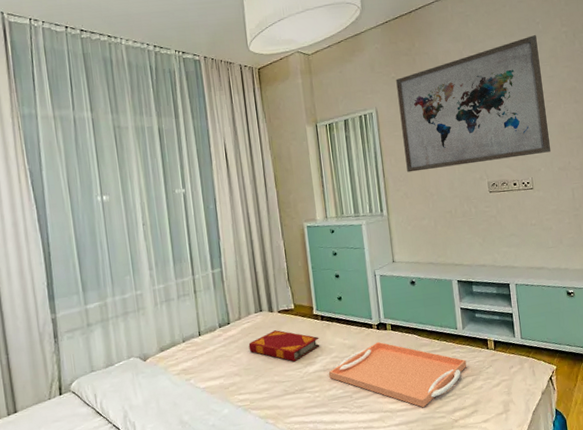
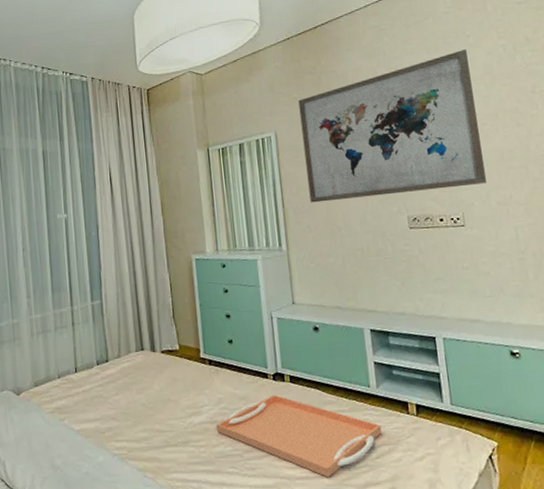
hardback book: present [248,330,320,362] -> none [128,372,207,409]

